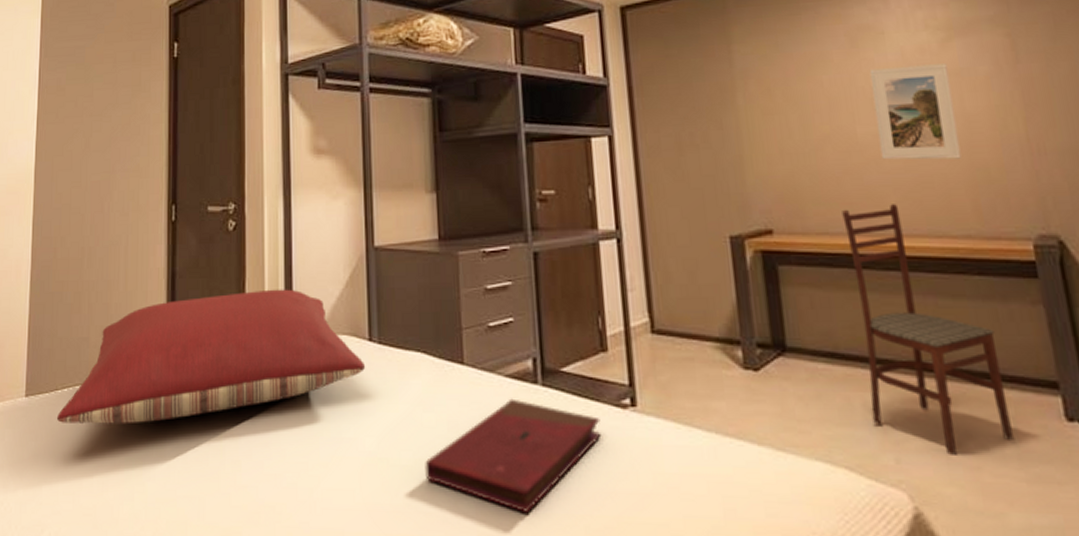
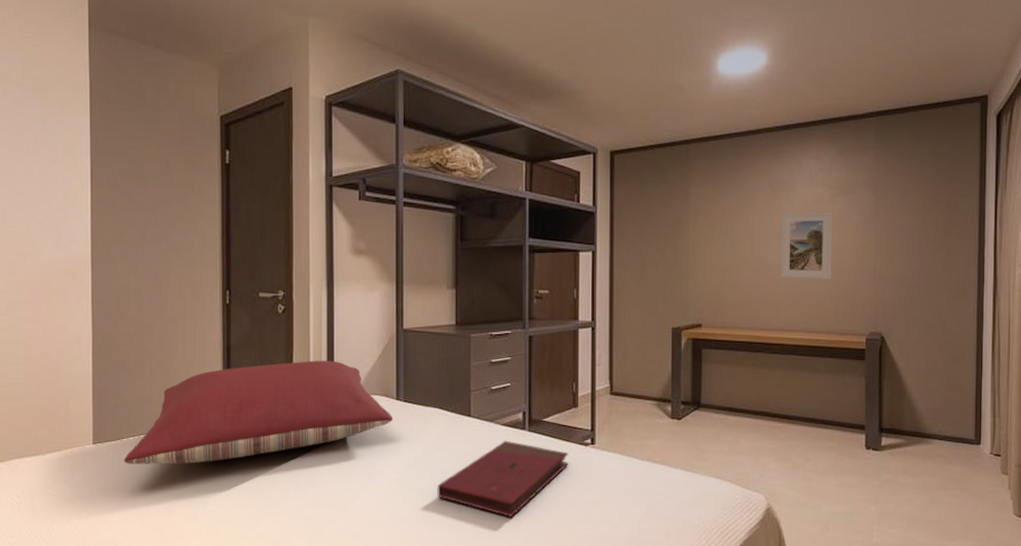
dining chair: present [842,204,1013,455] -> none [749,309,833,471]

